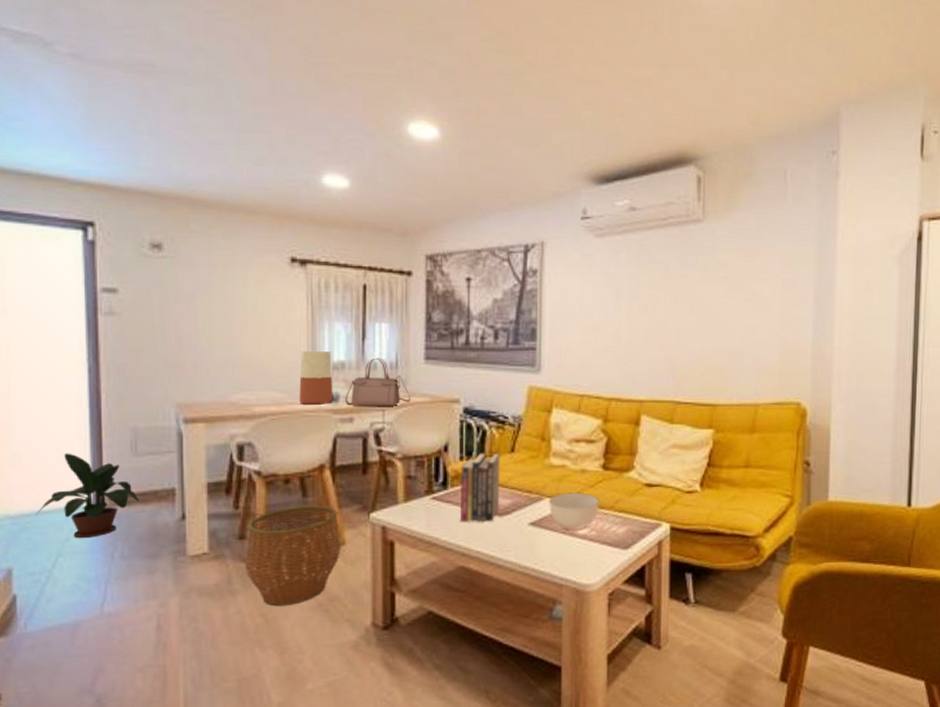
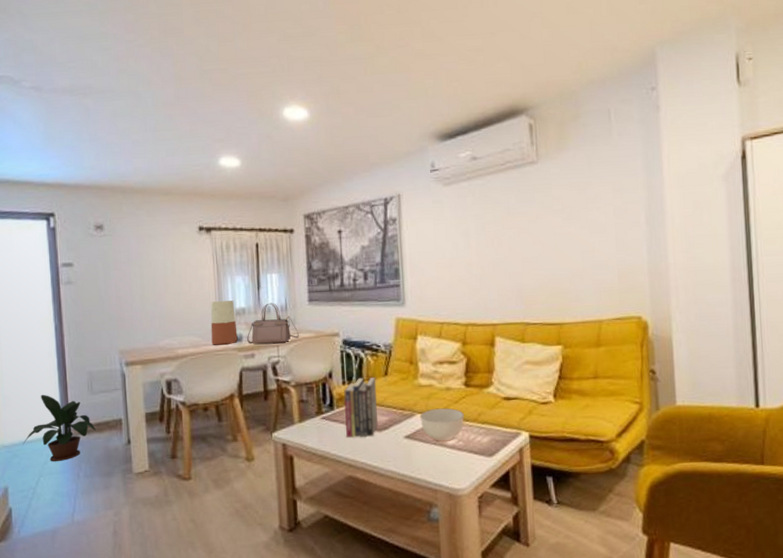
basket: present [244,505,342,607] -> none [176,428,252,514]

